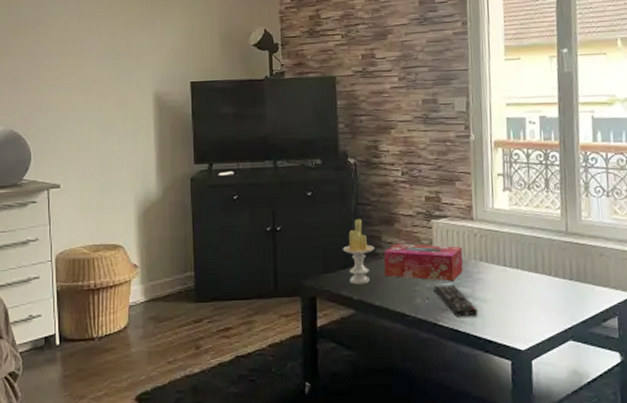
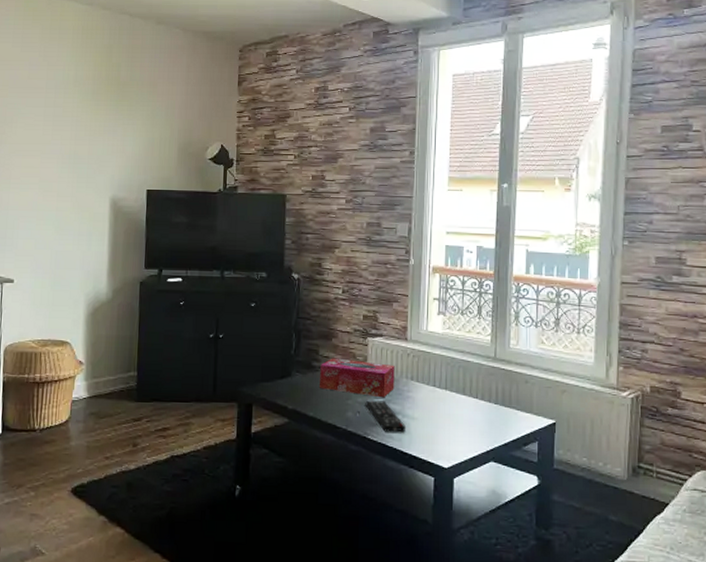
candle: present [342,218,375,285] -> none [280,331,312,395]

